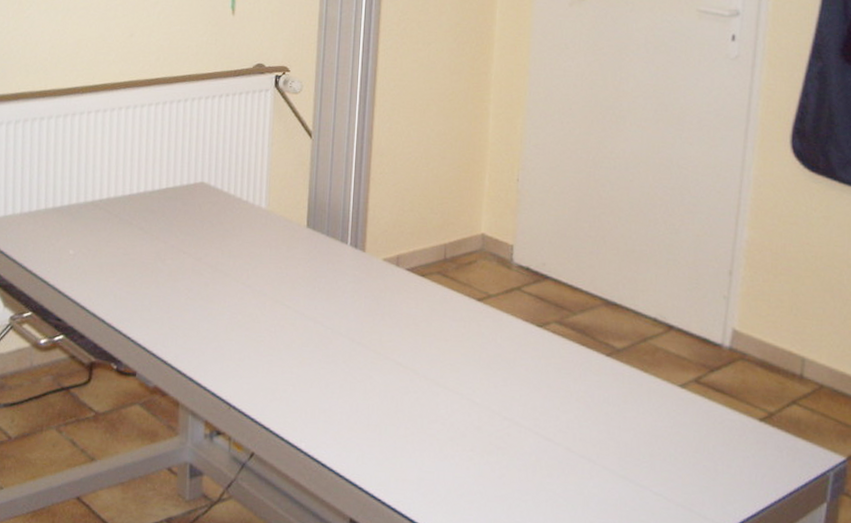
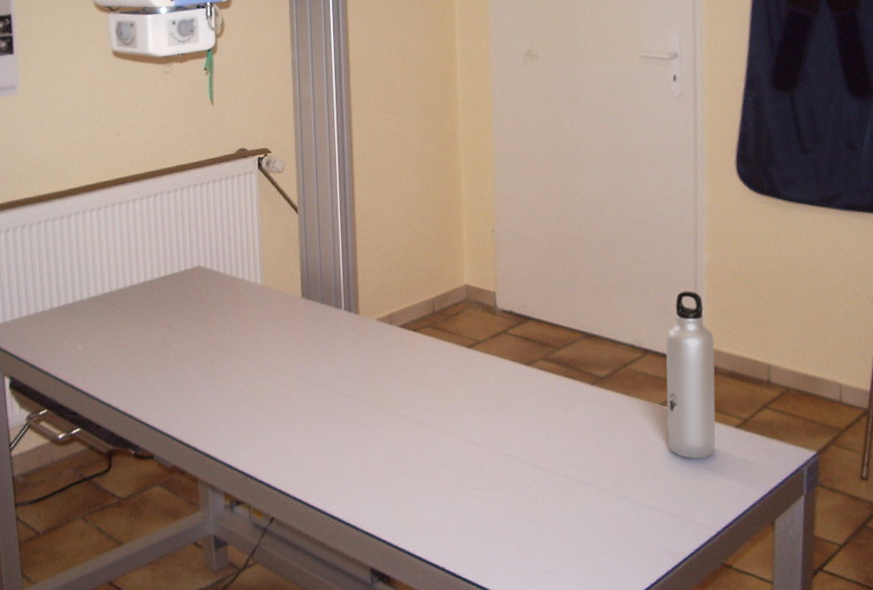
water bottle: none [683,267,746,449] -> present [665,291,716,459]

